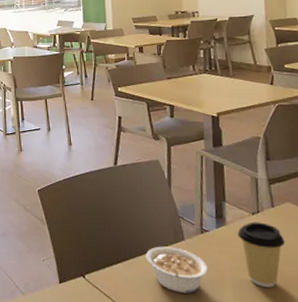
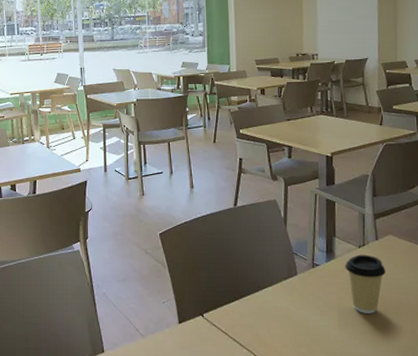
legume: present [145,246,208,294] -> none [261,282,318,324]

